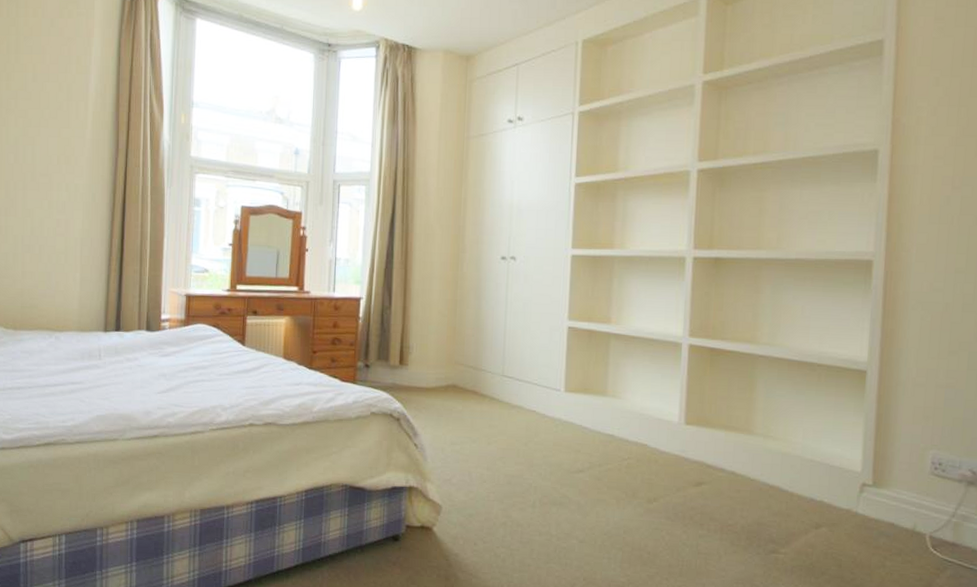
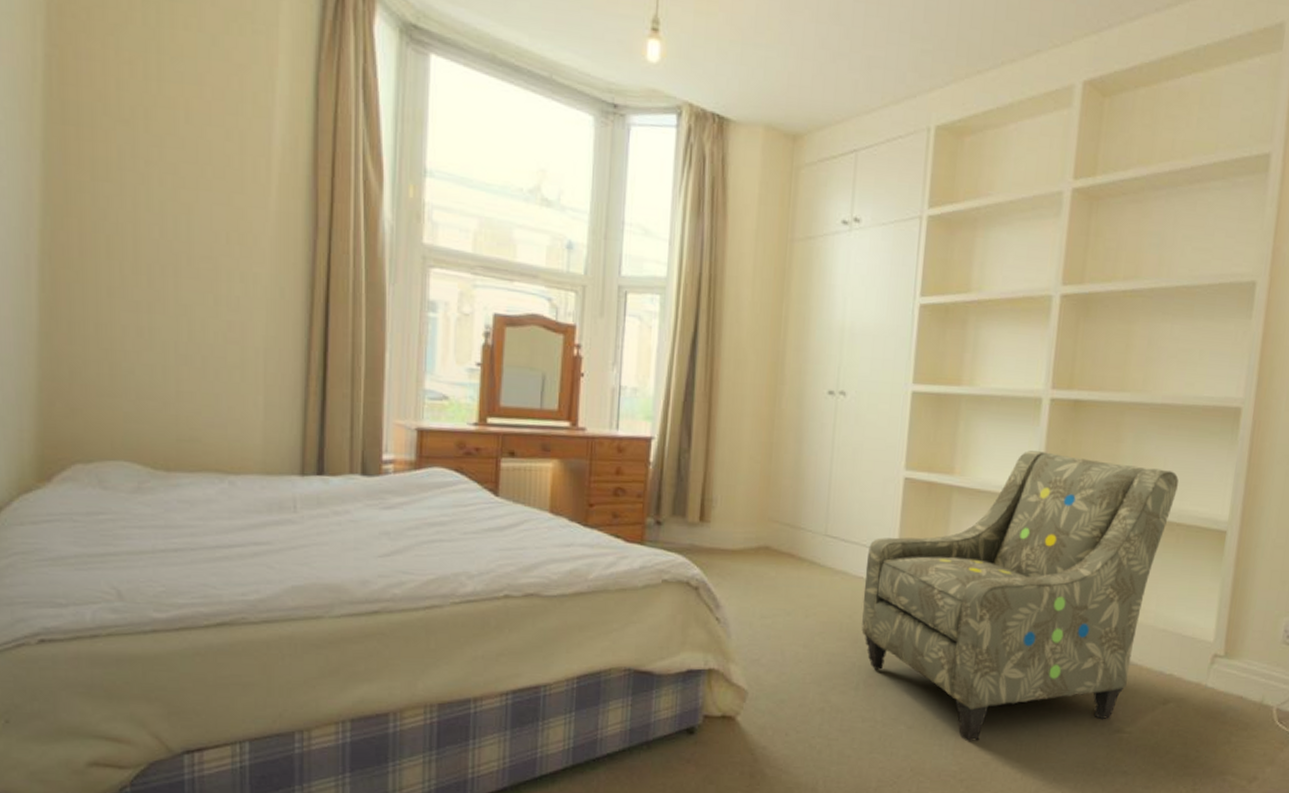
armchair: none [536,302,817,557] -> present [861,451,1179,742]

